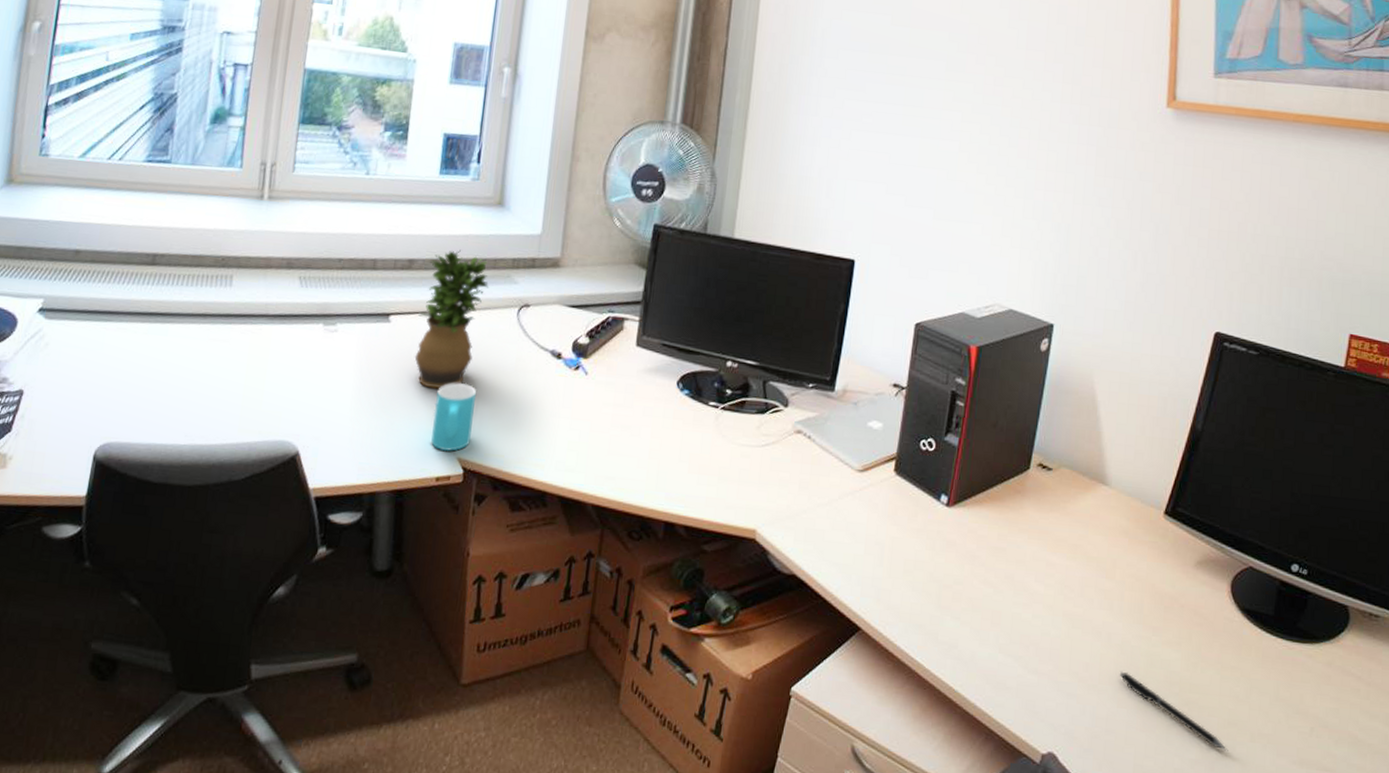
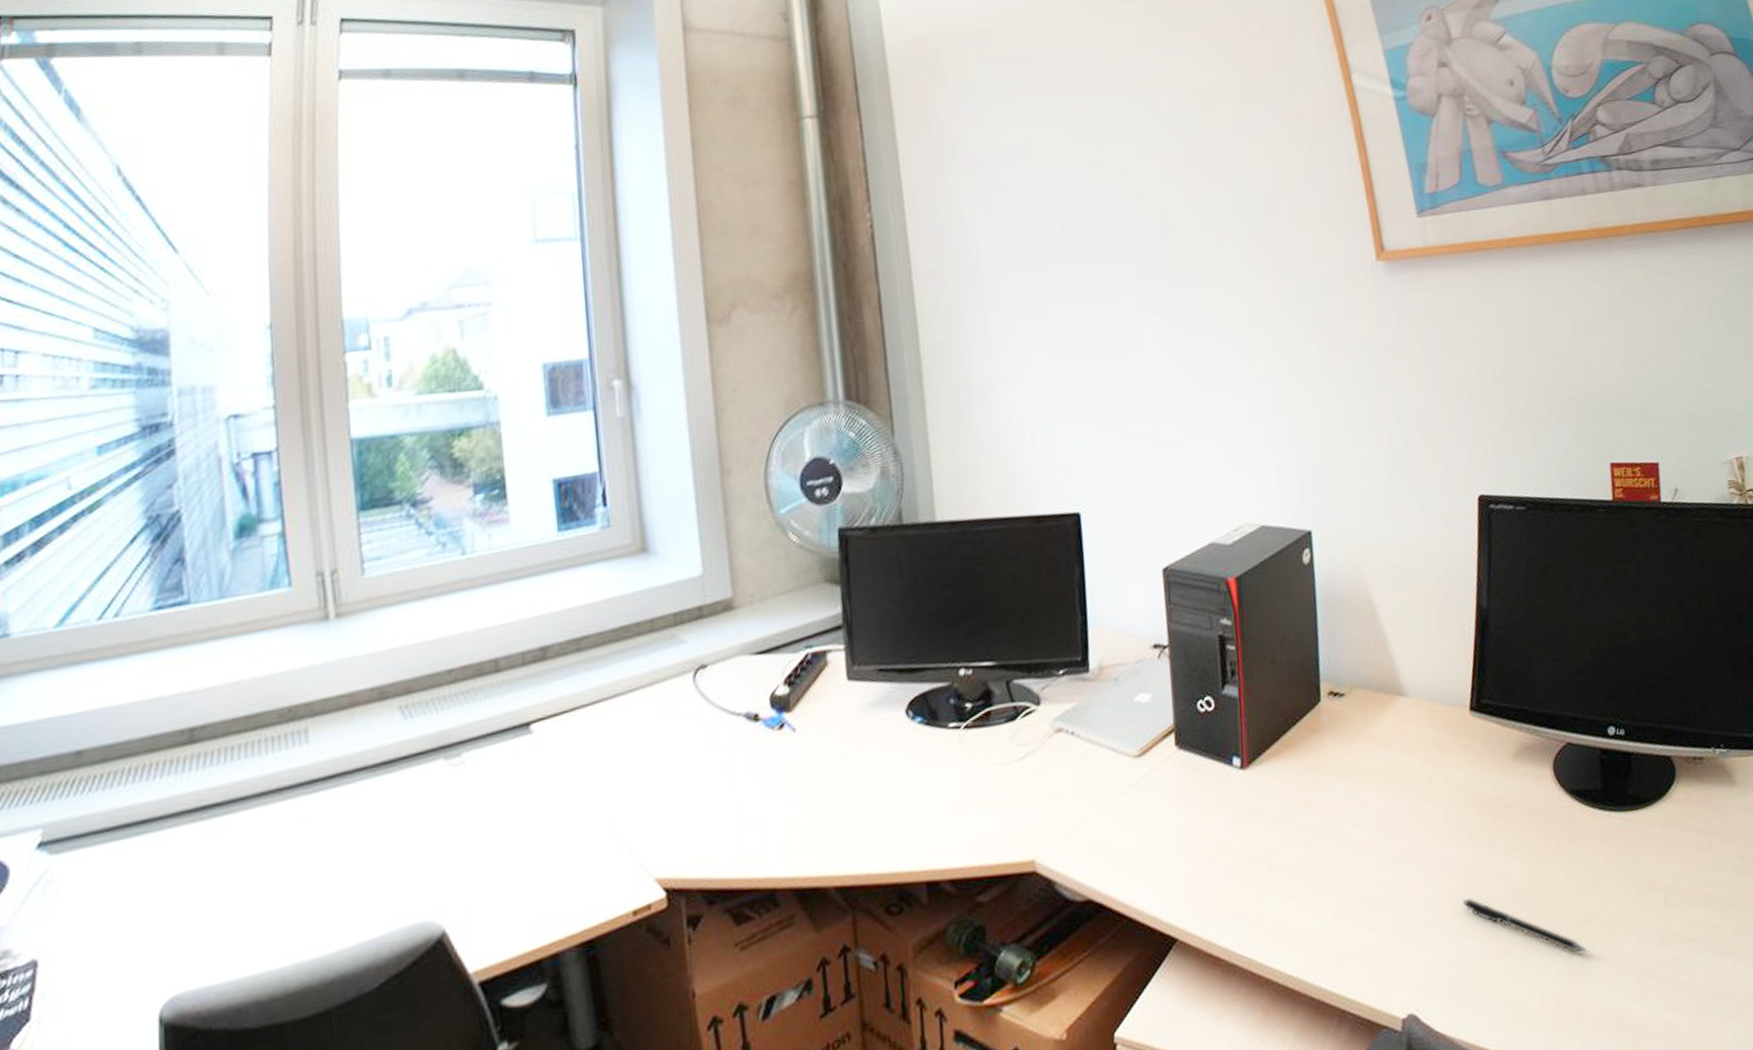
potted plant: present [414,249,489,389] -> none [567,618,650,803]
cup: present [431,383,476,452] -> none [611,782,667,876]

